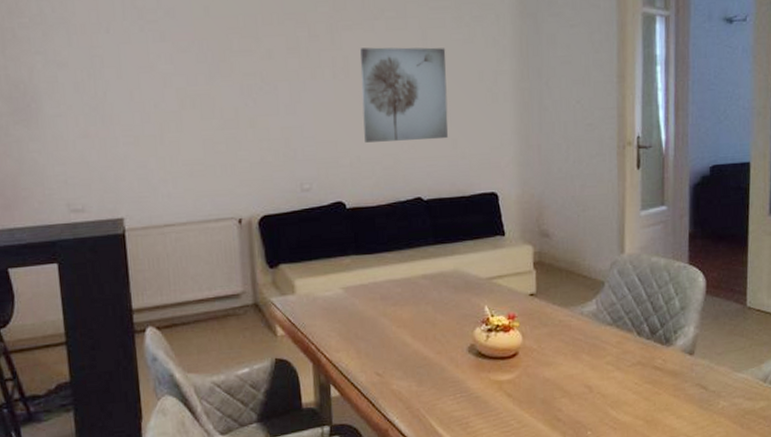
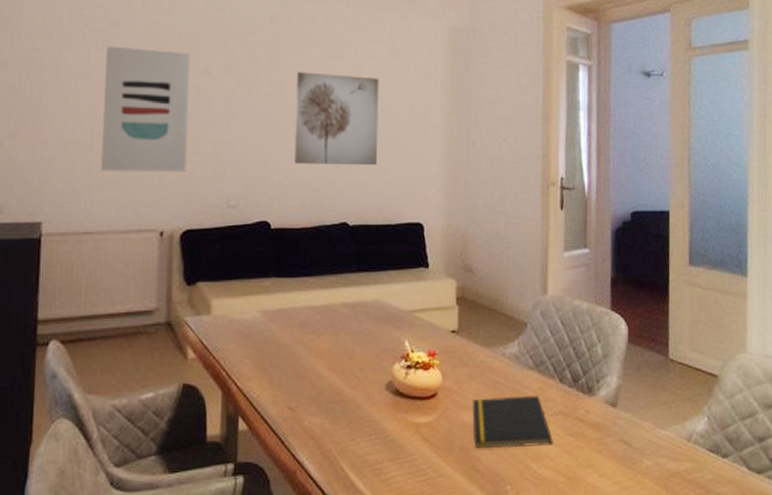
wall art: none [164,36,258,164] -> present [101,46,191,172]
notepad: none [552,348,631,401] -> present [472,395,553,449]

